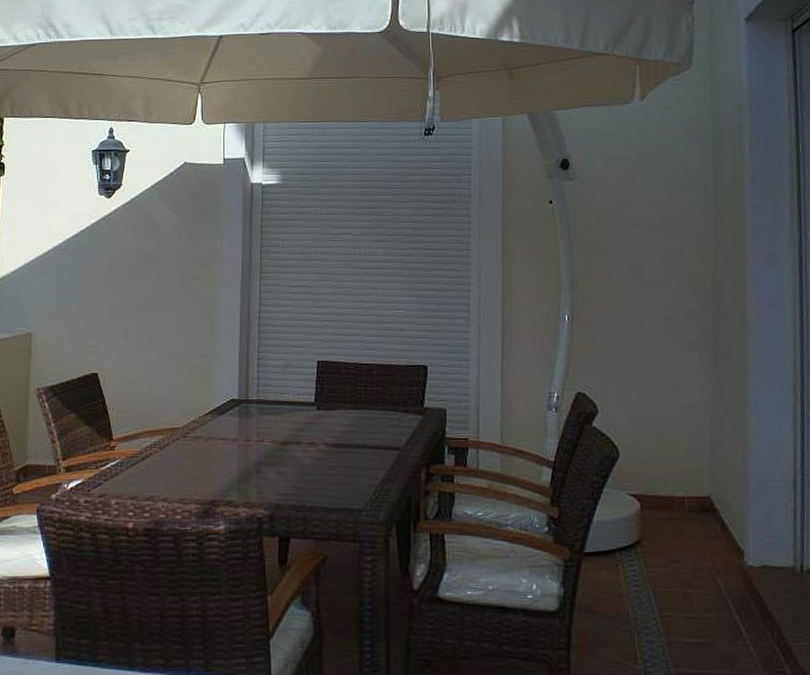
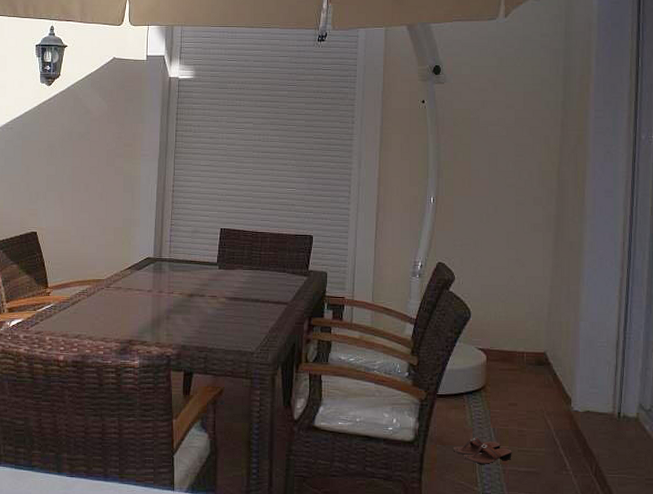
flip-flop: none [605,602,677,636] -> present [453,437,512,464]

